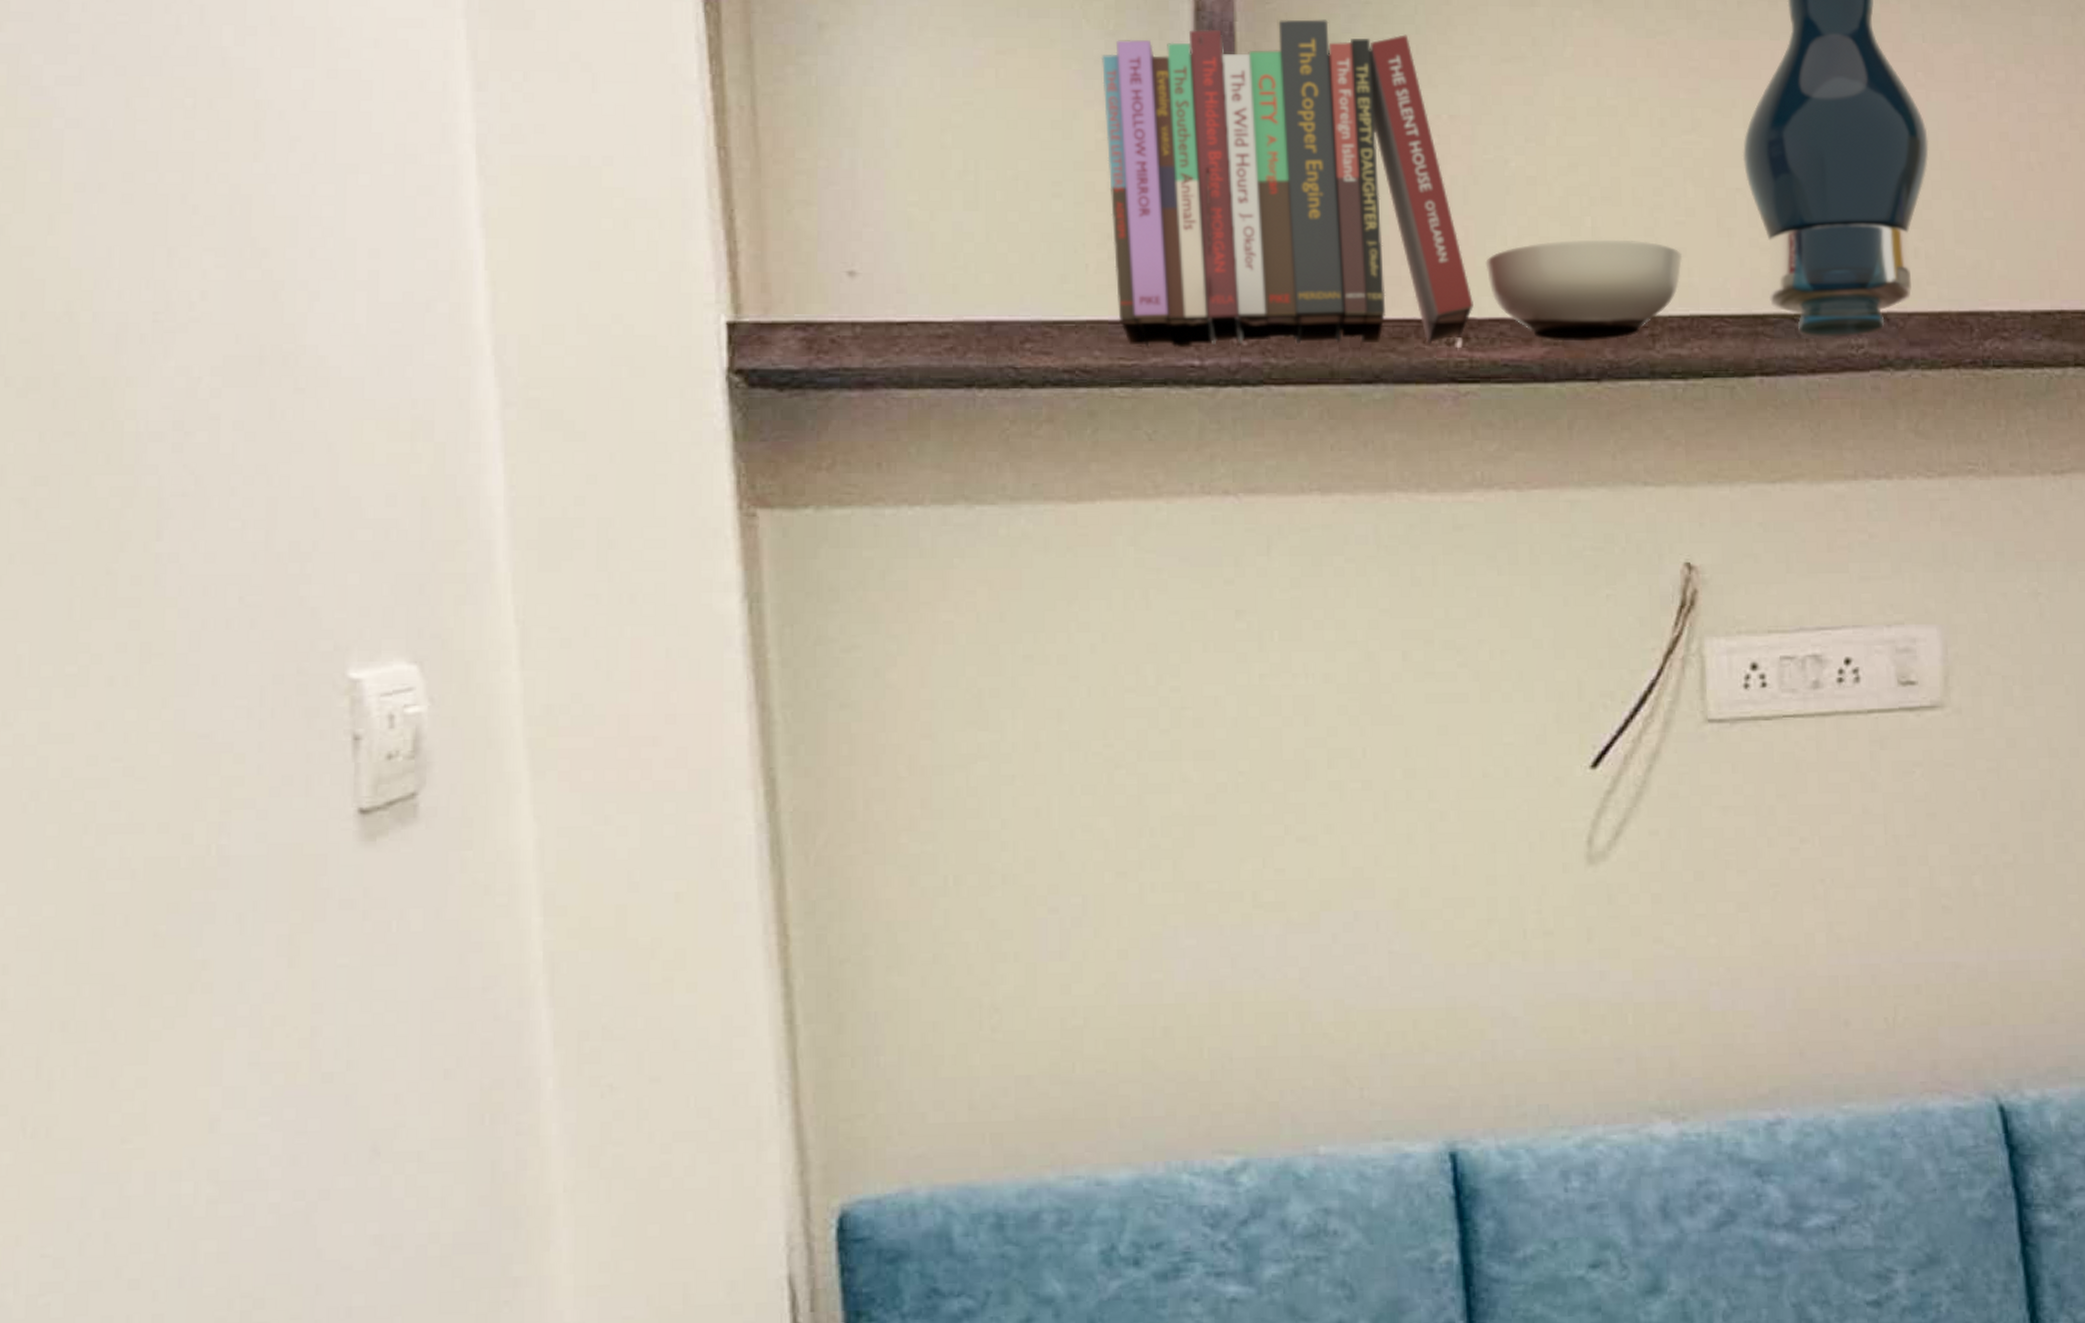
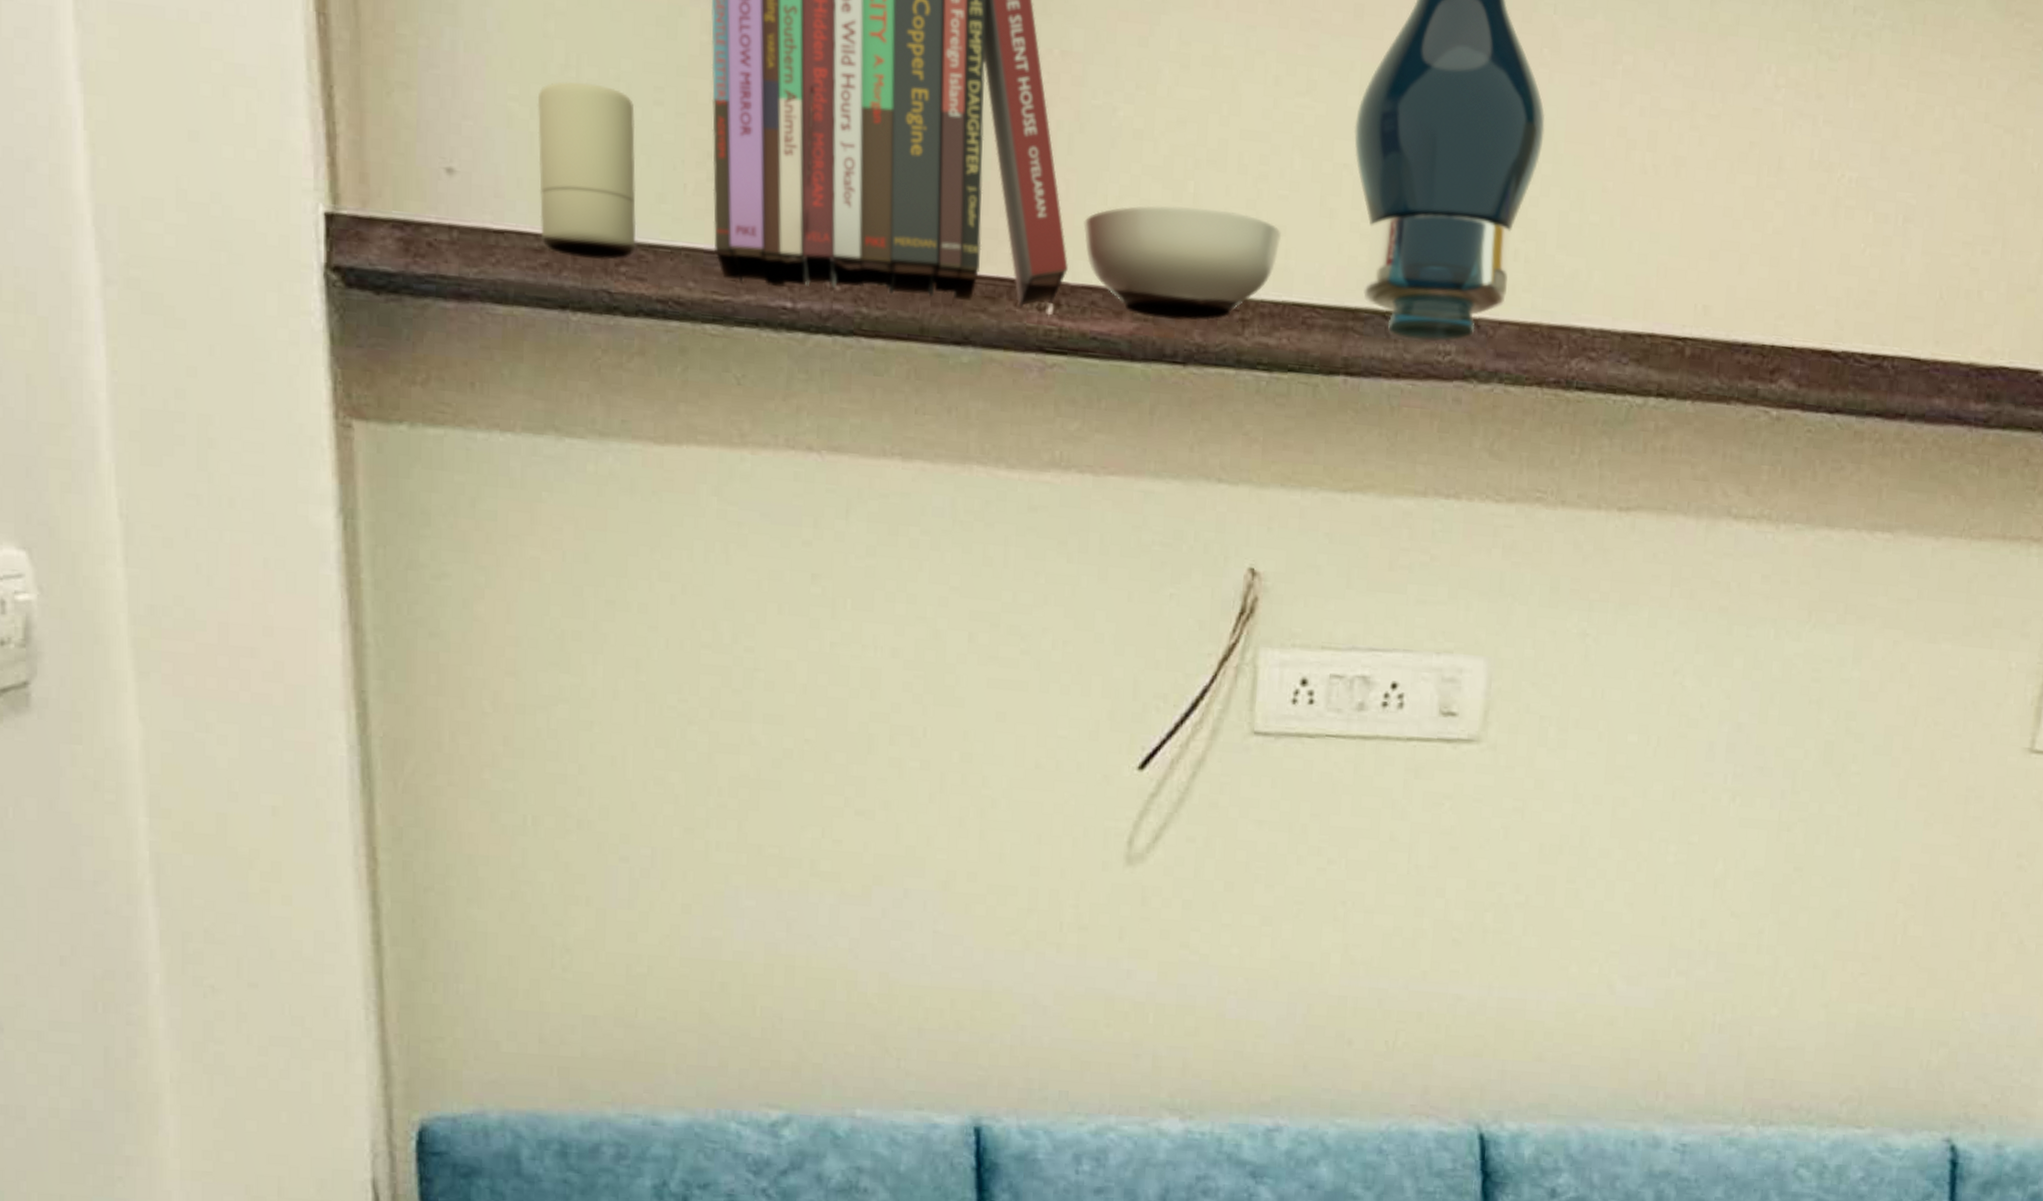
candle: none [937,184,1040,340] -> present [537,81,637,261]

